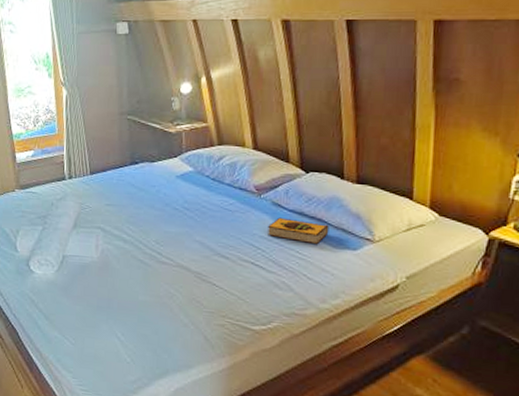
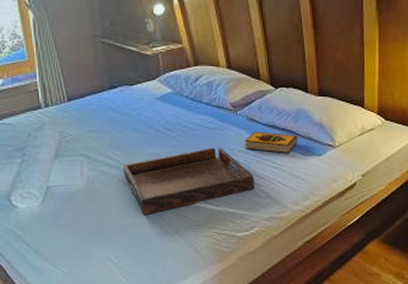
serving tray: none [137,231,276,295] -> present [123,147,254,216]

